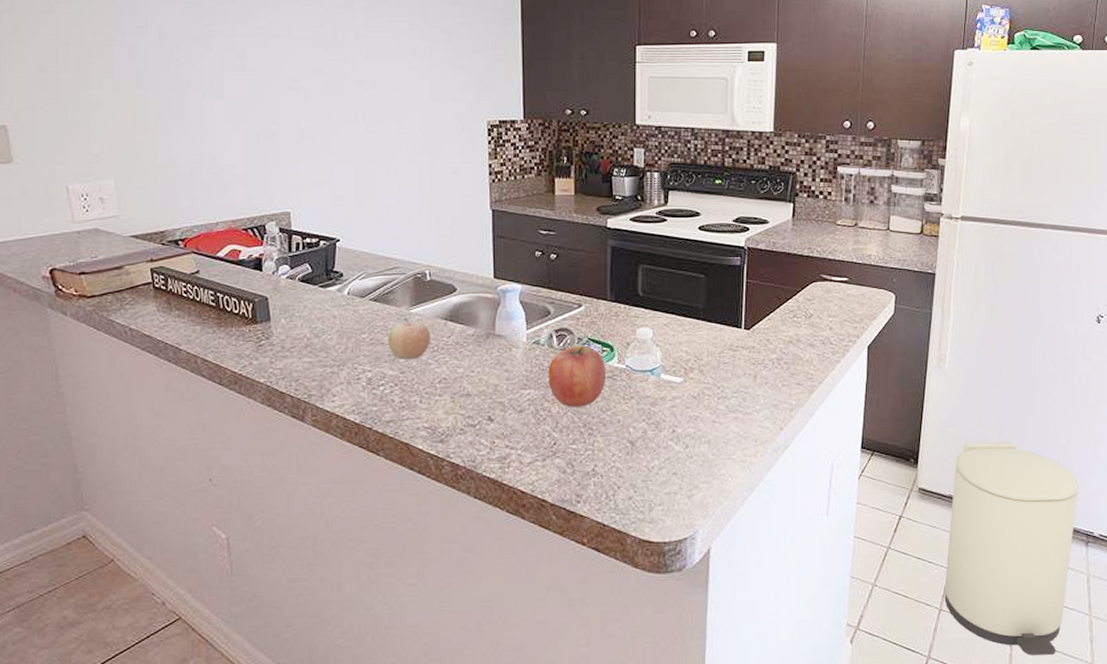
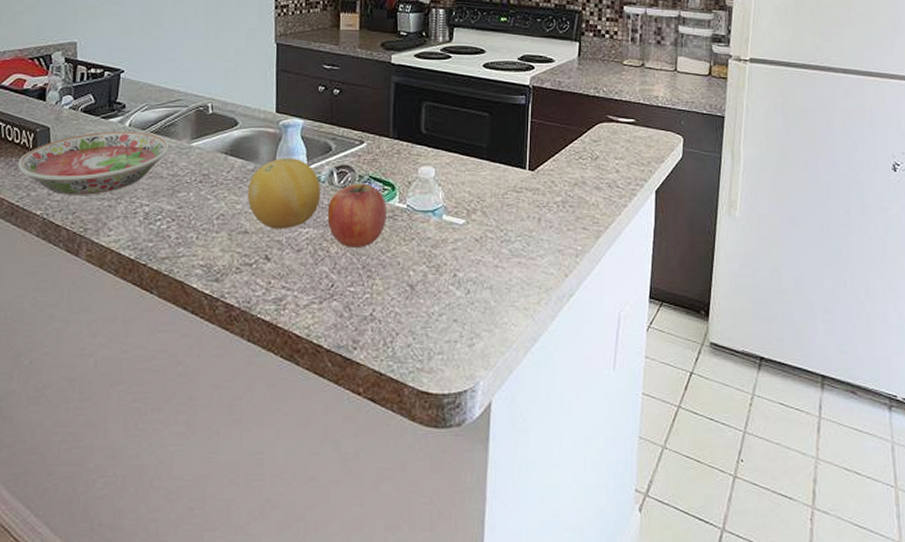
bowl: none [238,299,389,363] -> present [18,131,170,195]
fruit: present [389,317,431,360] -> none [168,150,210,194]
fruit: none [468,322,541,391] -> present [247,158,321,229]
pedal bin: present [944,442,1079,656] -> none [738,295,879,531]

